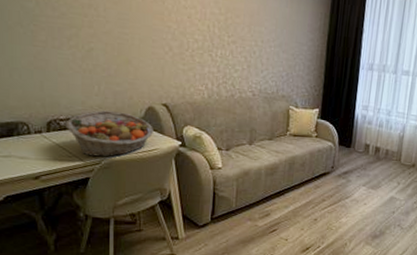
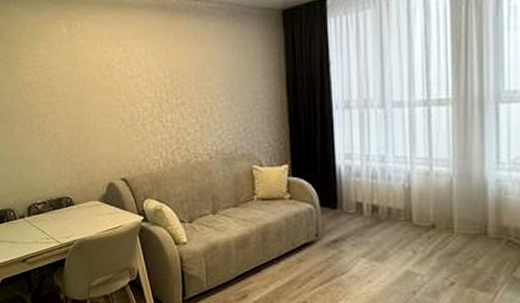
fruit basket: present [65,110,153,157] -> none [42,191,116,237]

